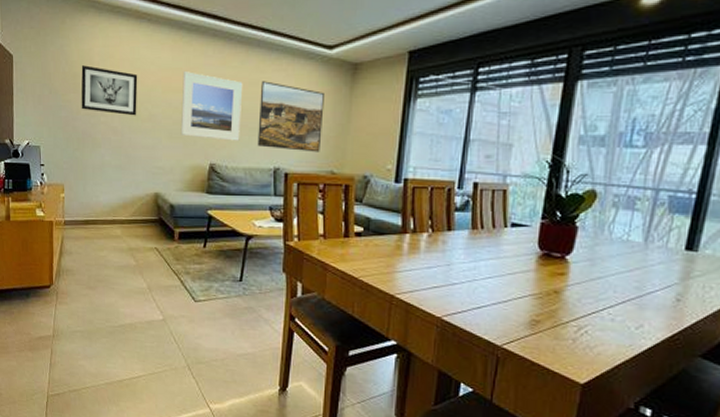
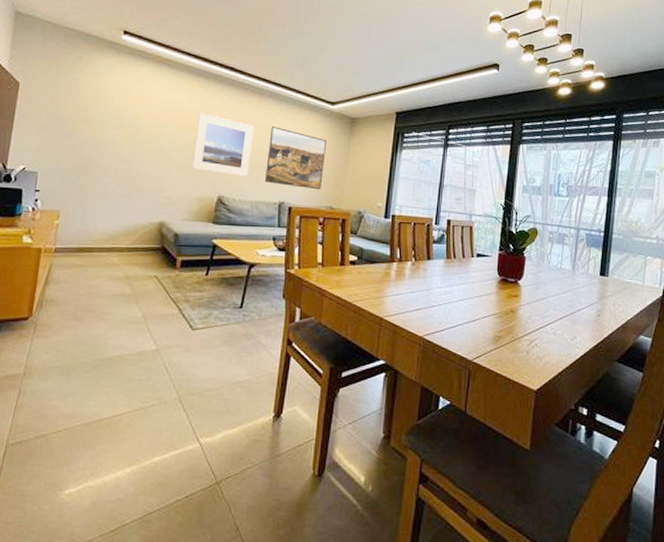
wall art: present [81,65,138,116] -> none [89,99,153,149]

